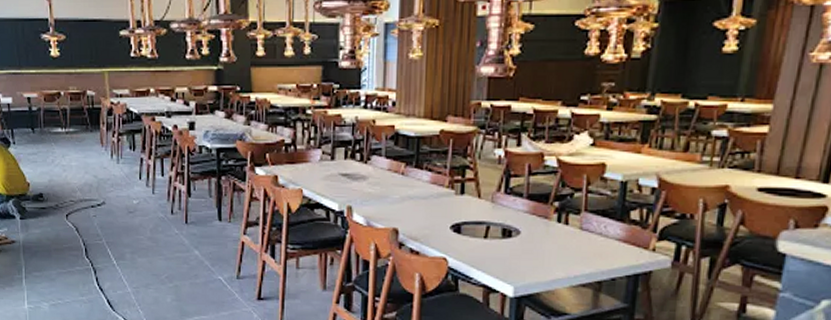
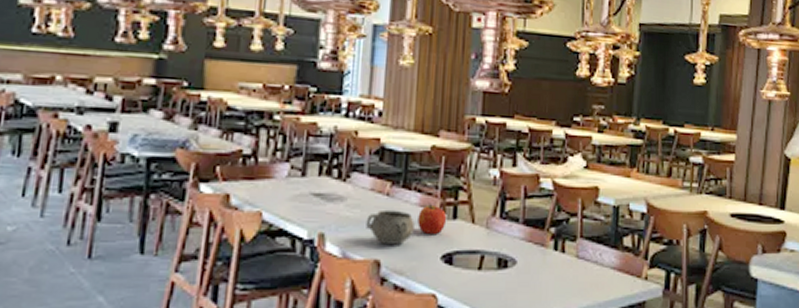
decorative bowl: none [385,186,426,216] -> present [366,209,415,245]
apple: none [429,180,455,208] -> present [417,203,447,235]

